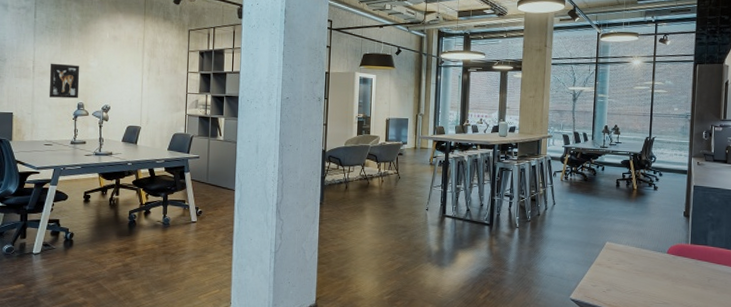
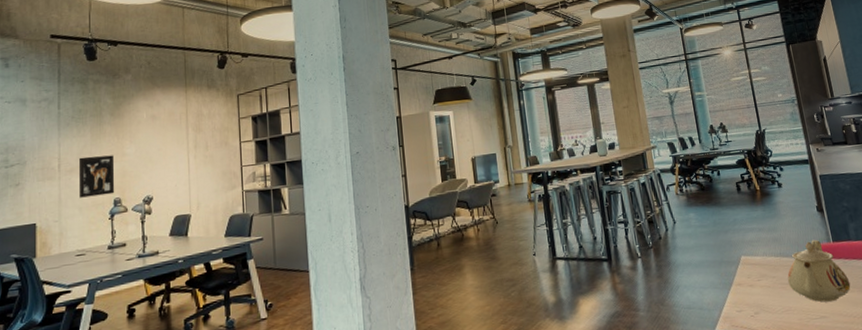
teapot: none [642,239,697,292] -> present [787,239,851,302]

